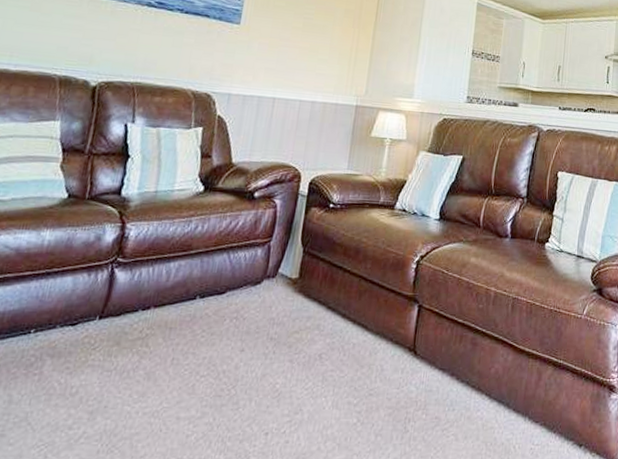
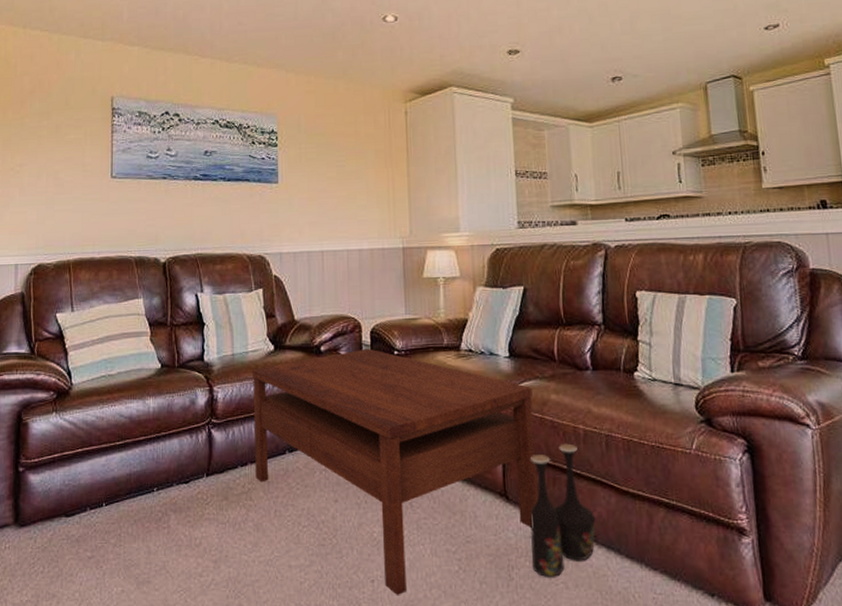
coffee table: none [157,199,455,448] -> present [252,348,539,595]
vase: none [427,304,493,429] -> present [530,443,596,577]

